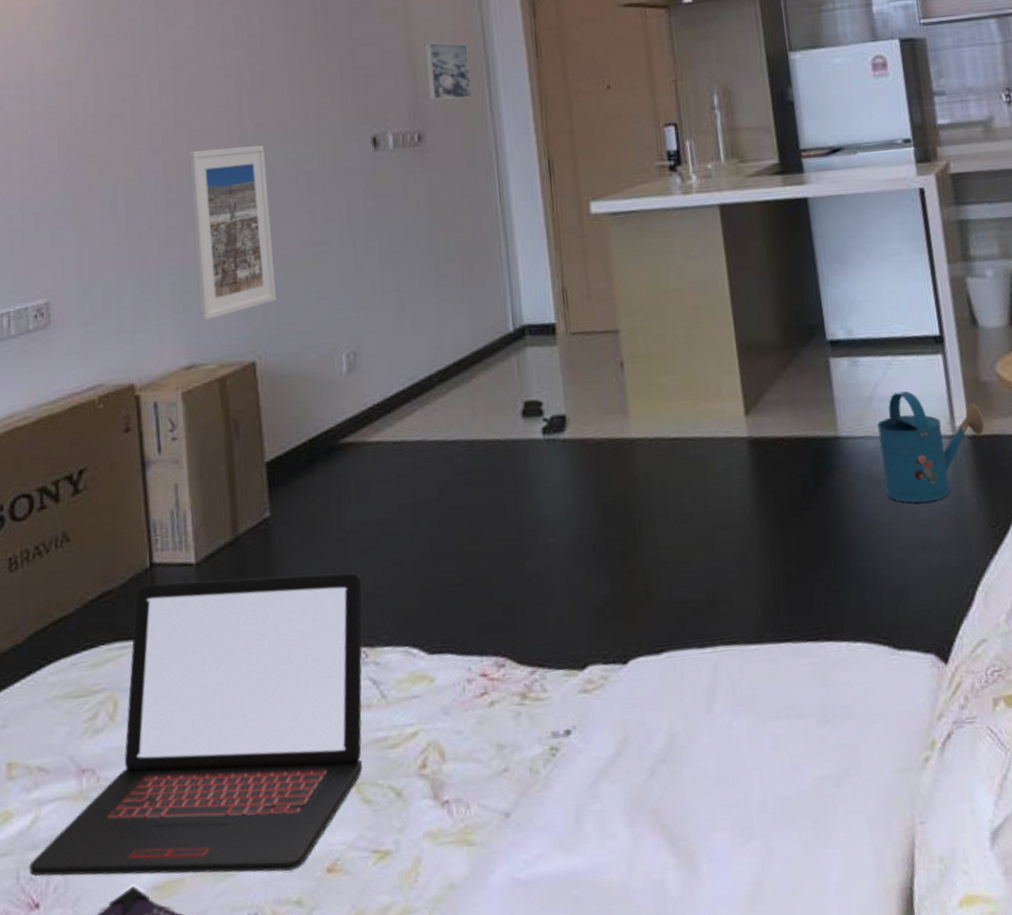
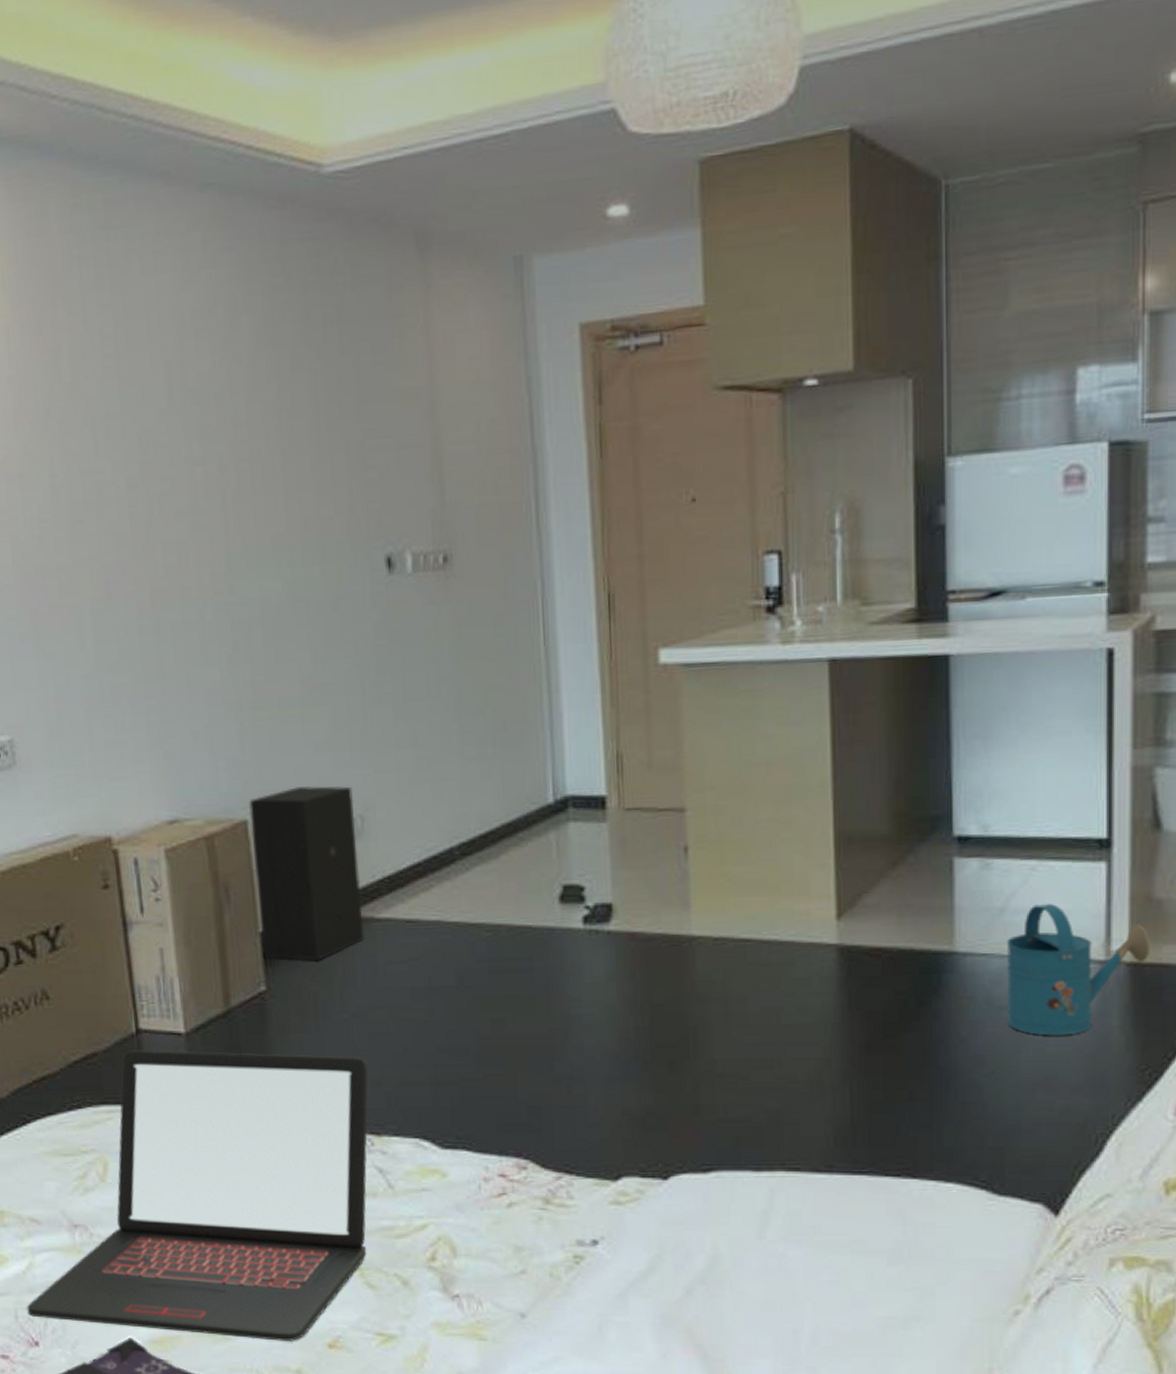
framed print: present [188,145,276,321] -> none [164,563,270,770]
speaker: none [257,327,358,486] -> present [249,786,365,961]
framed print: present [424,42,472,100] -> none [454,435,513,512]

